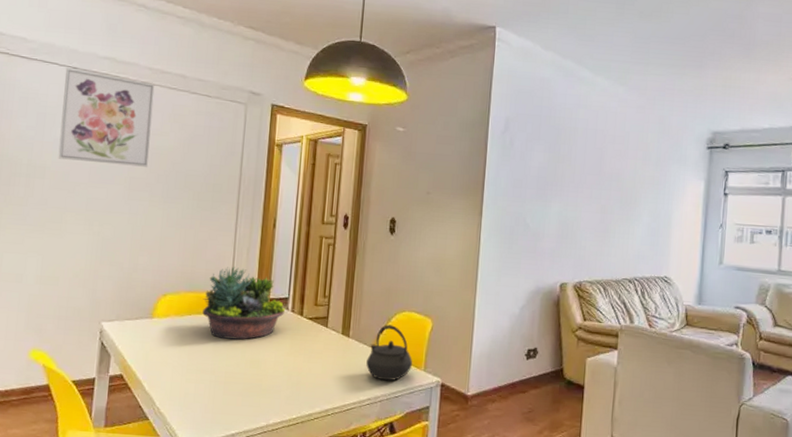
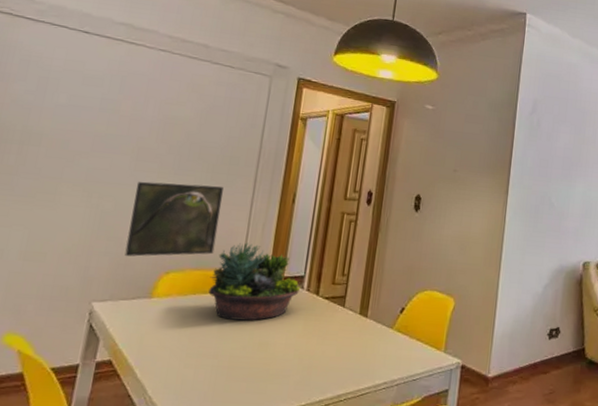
wall art: present [58,68,155,167] -> none [58,32,174,137]
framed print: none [126,209,209,280] -> present [124,181,223,257]
kettle: present [366,325,413,381] -> none [384,304,433,364]

